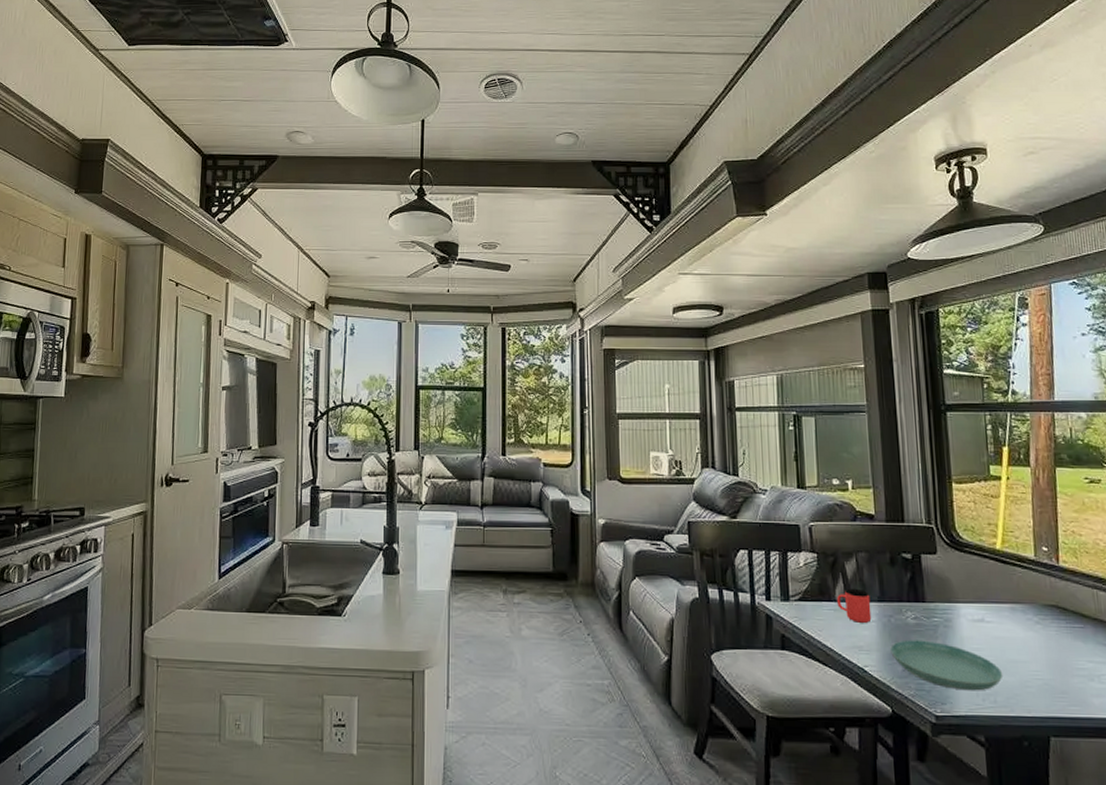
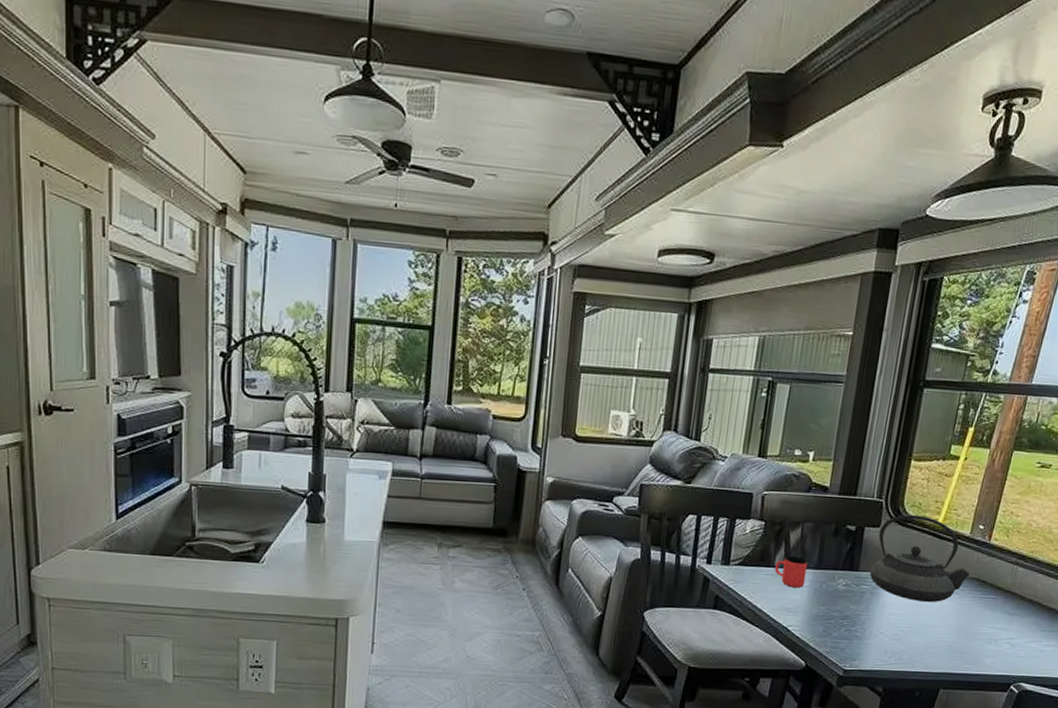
saucer: present [890,639,1003,691] -> none [816,604,913,650]
teapot: none [937,539,1047,635] -> present [869,514,970,603]

